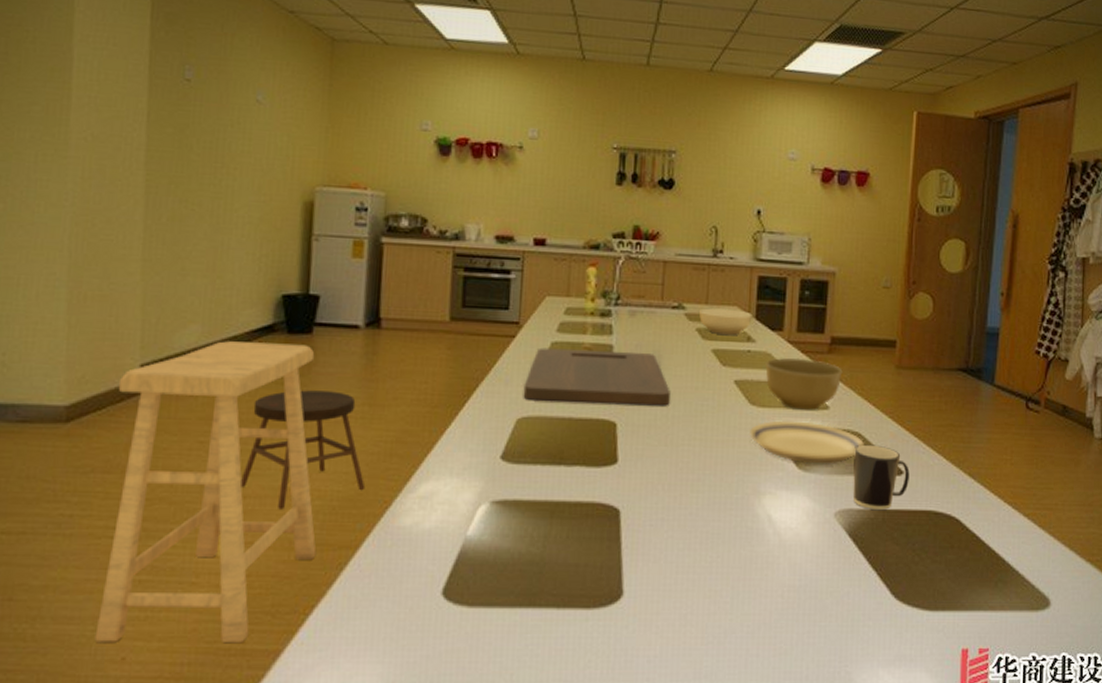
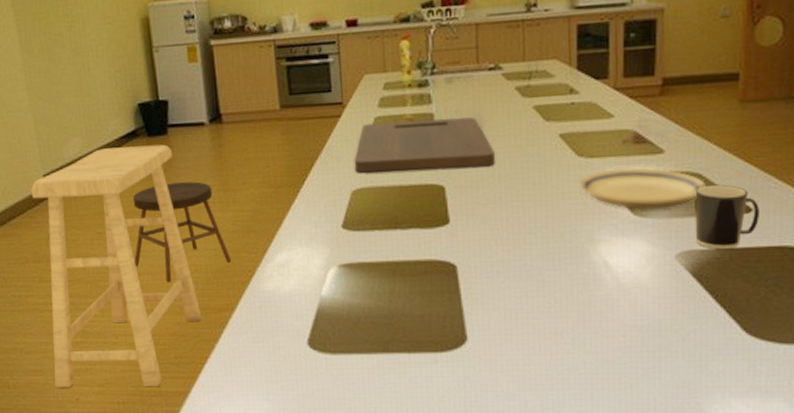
bowl: present [698,308,753,335] -> none [516,63,574,90]
bowl: present [765,358,843,410] -> none [591,104,678,157]

